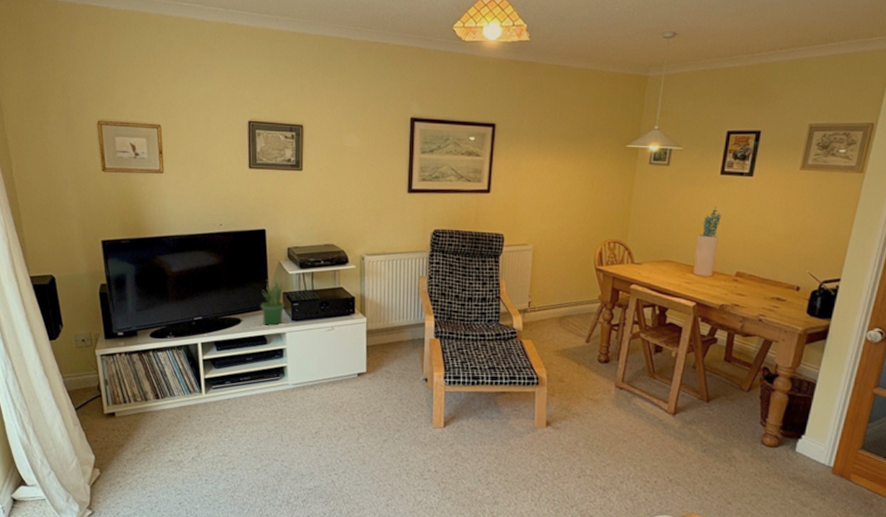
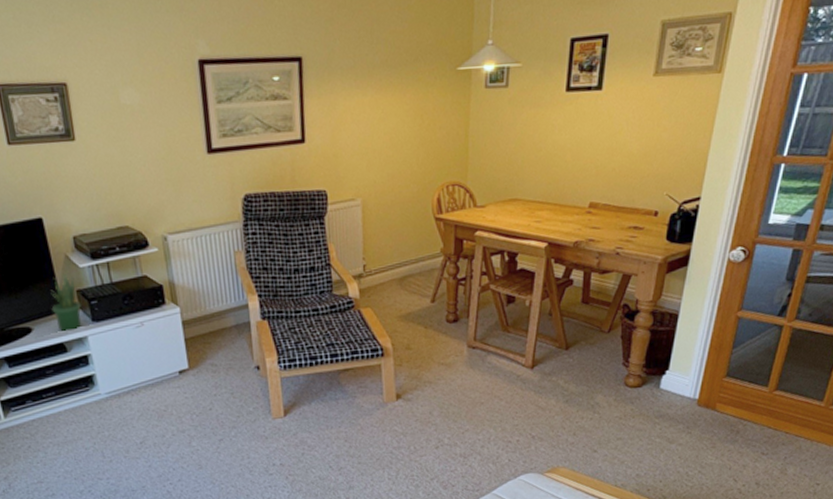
vase: present [693,207,721,278] -> none [542,130,569,214]

